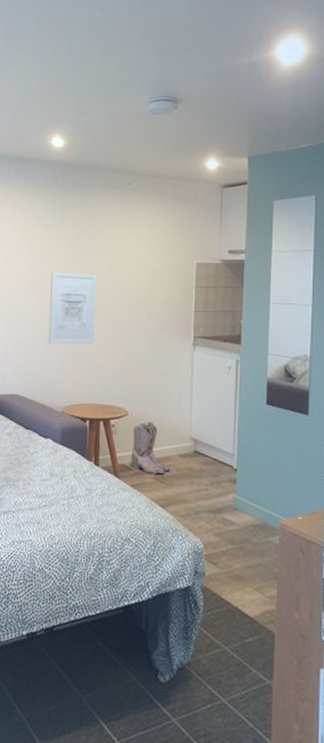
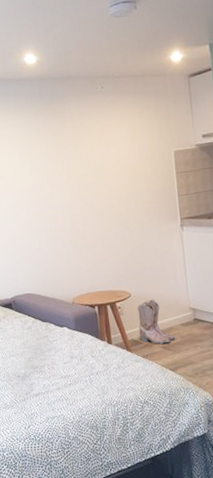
wall art: present [48,271,97,345] -> none [44,175,91,245]

